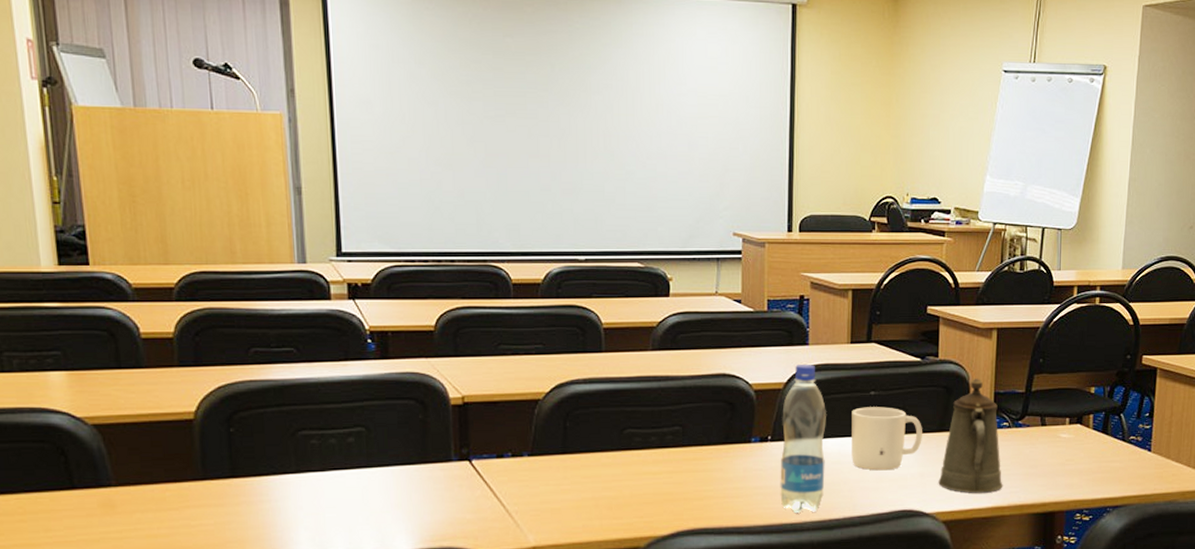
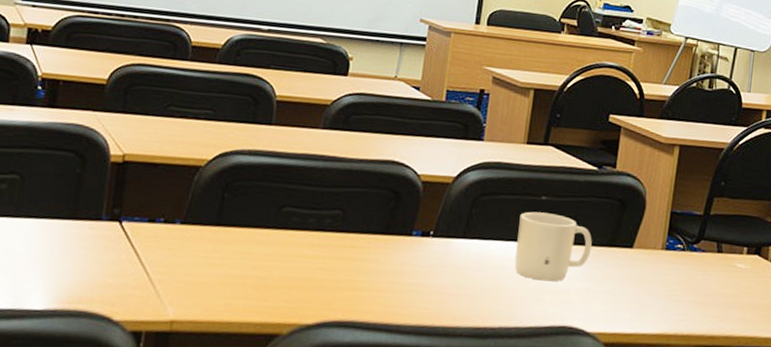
bottle: present [780,363,826,513] -> none [435,159,494,318]
coffee pot: present [938,379,1003,493] -> none [603,195,673,318]

